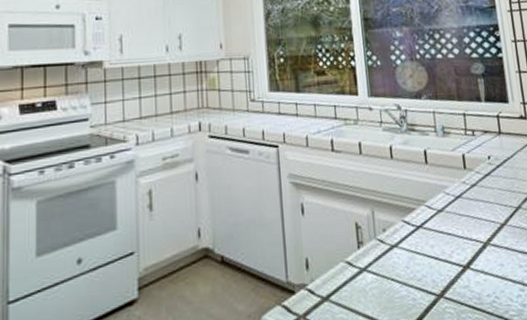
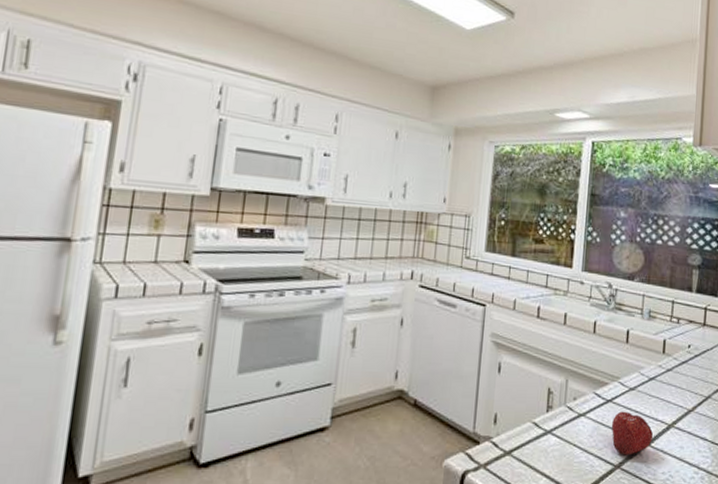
fruit: none [425,235,471,283] -> present [611,411,654,455]

